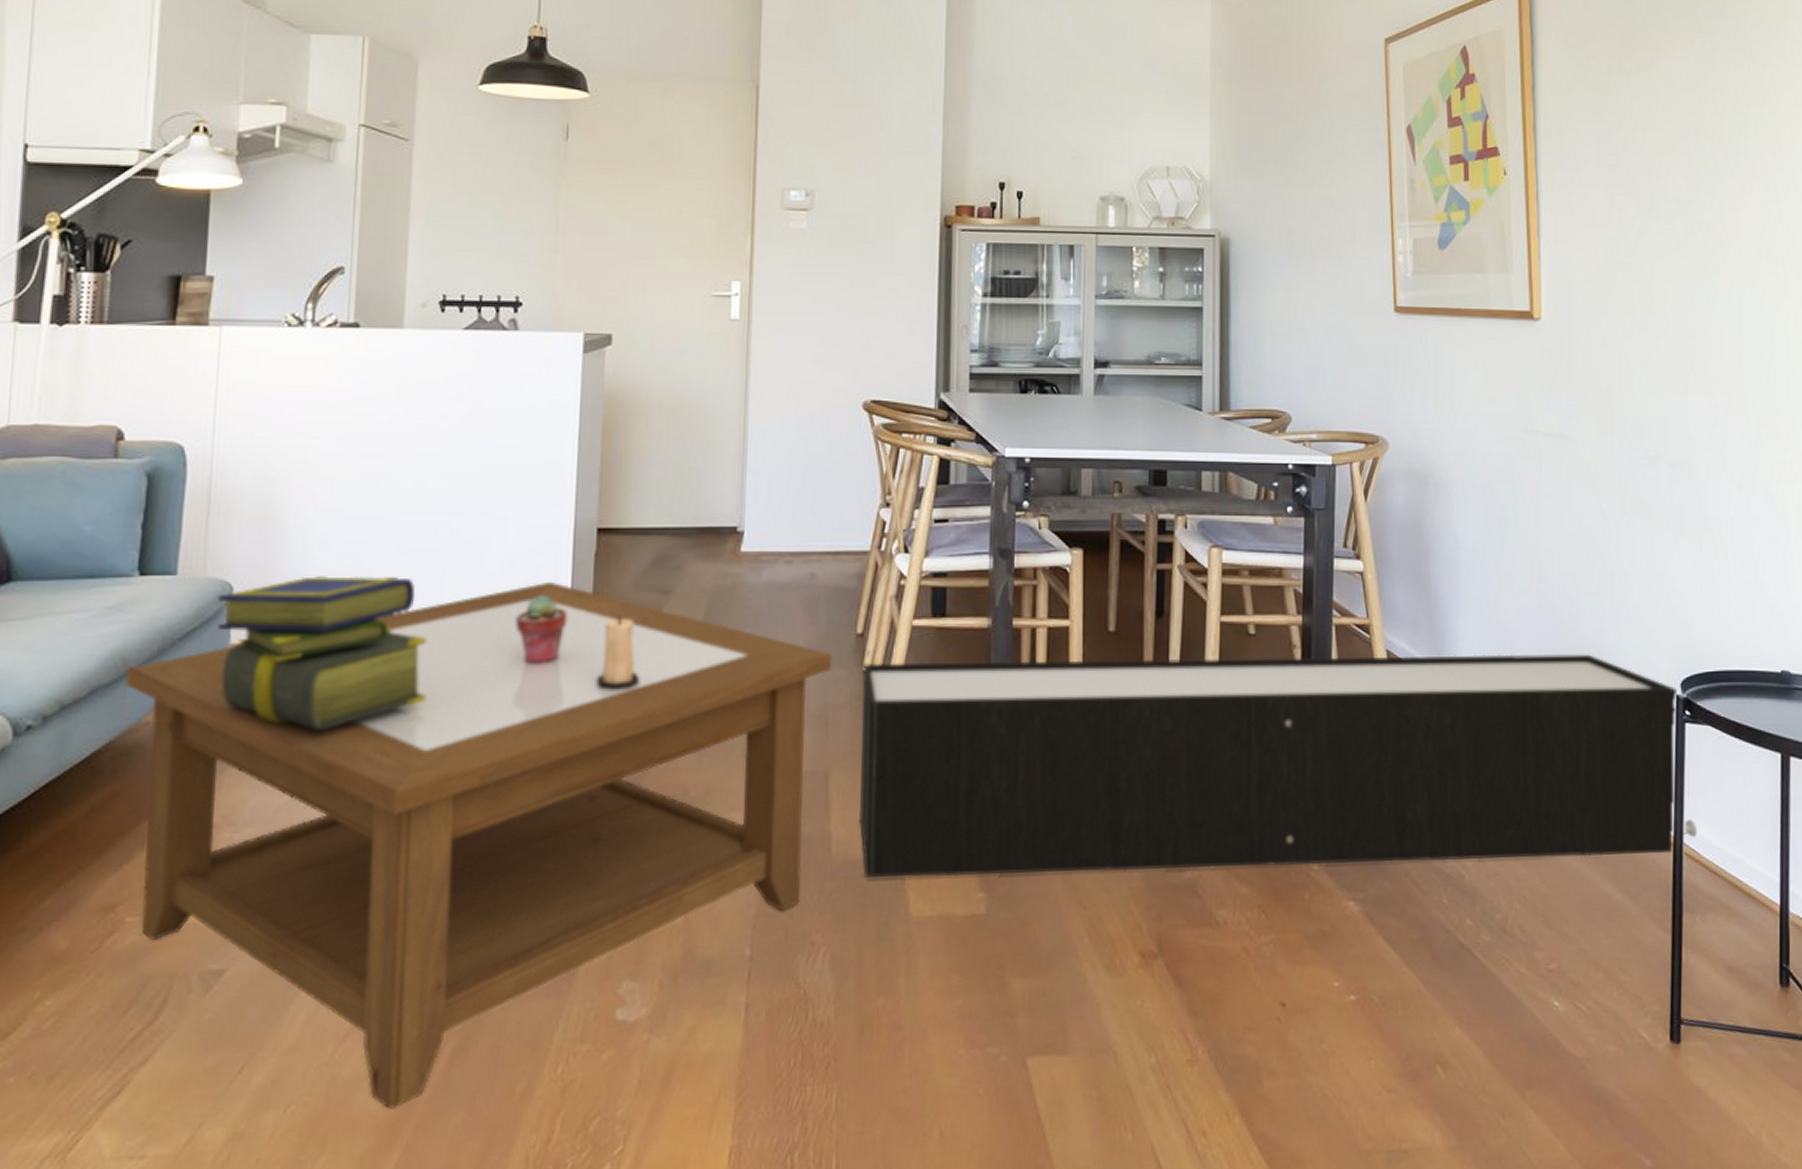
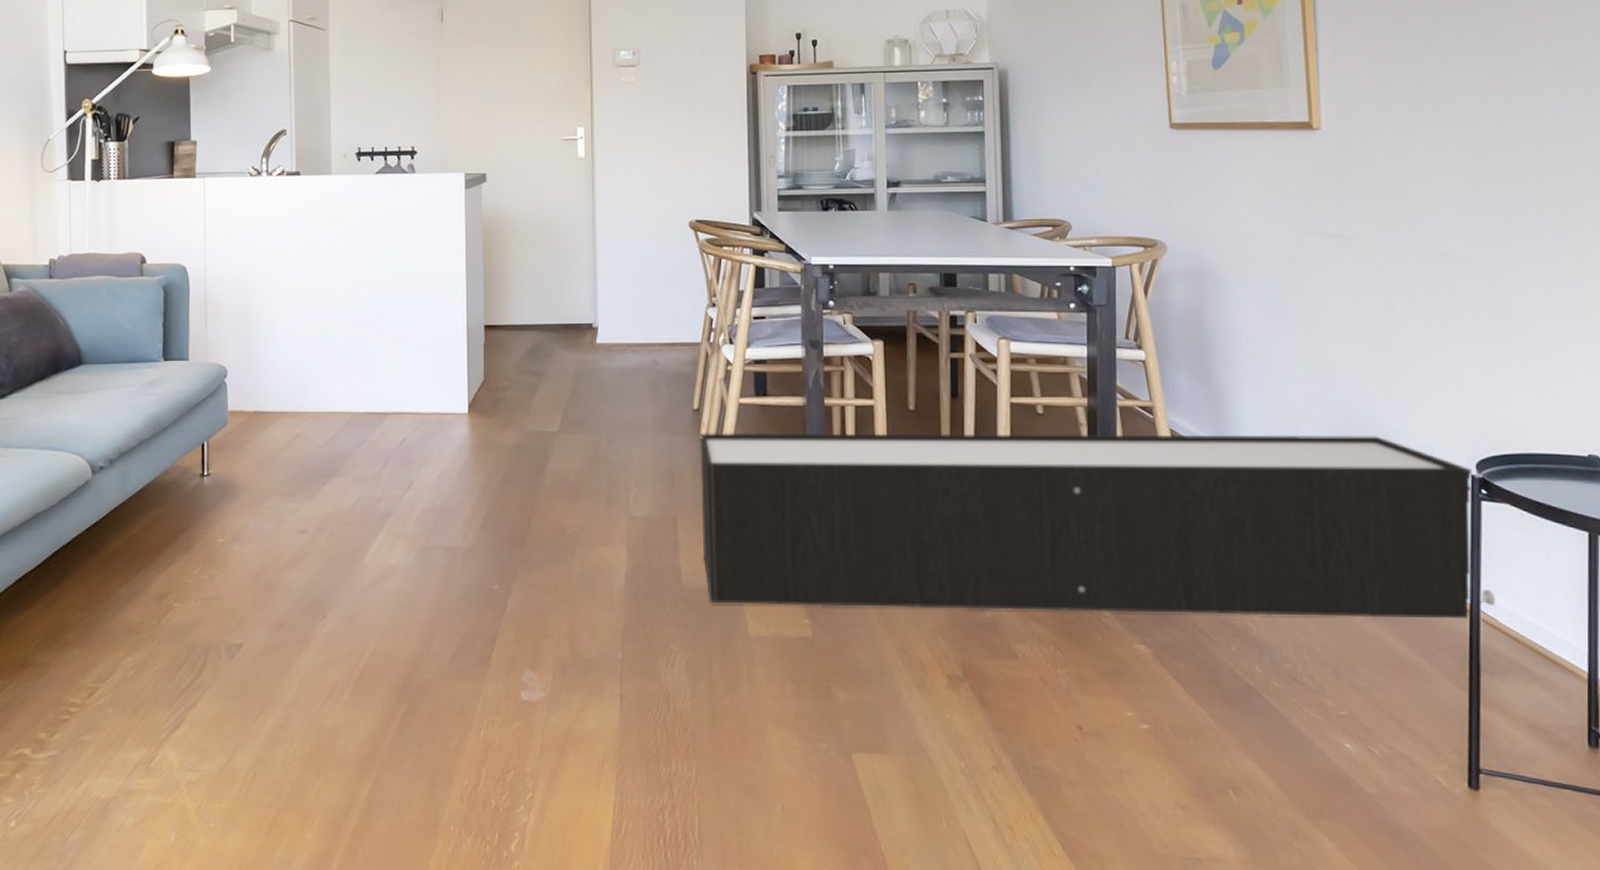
coffee table: present [125,581,833,1109] -> none [161,366,675,752]
stack of books: present [218,576,427,730] -> none [218,361,368,475]
potted succulent: present [515,595,567,664] -> none [427,377,466,429]
candle: present [596,615,640,691] -> none [491,392,524,451]

